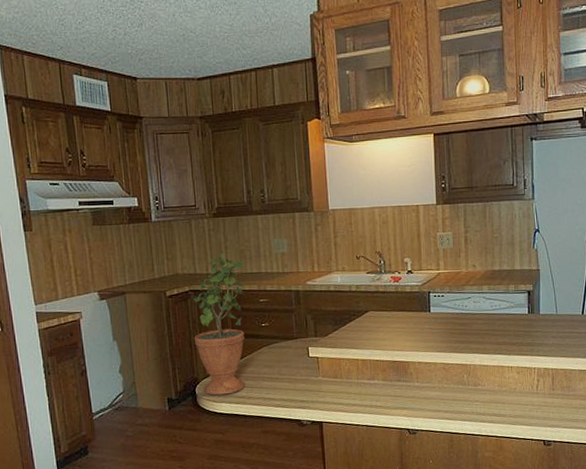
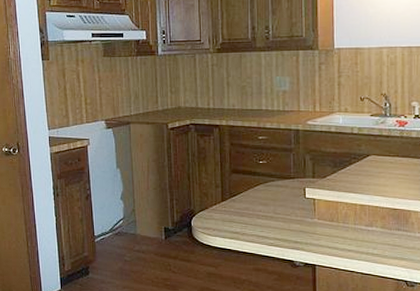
potted plant: present [193,250,245,395] -> none [192,85,246,229]

